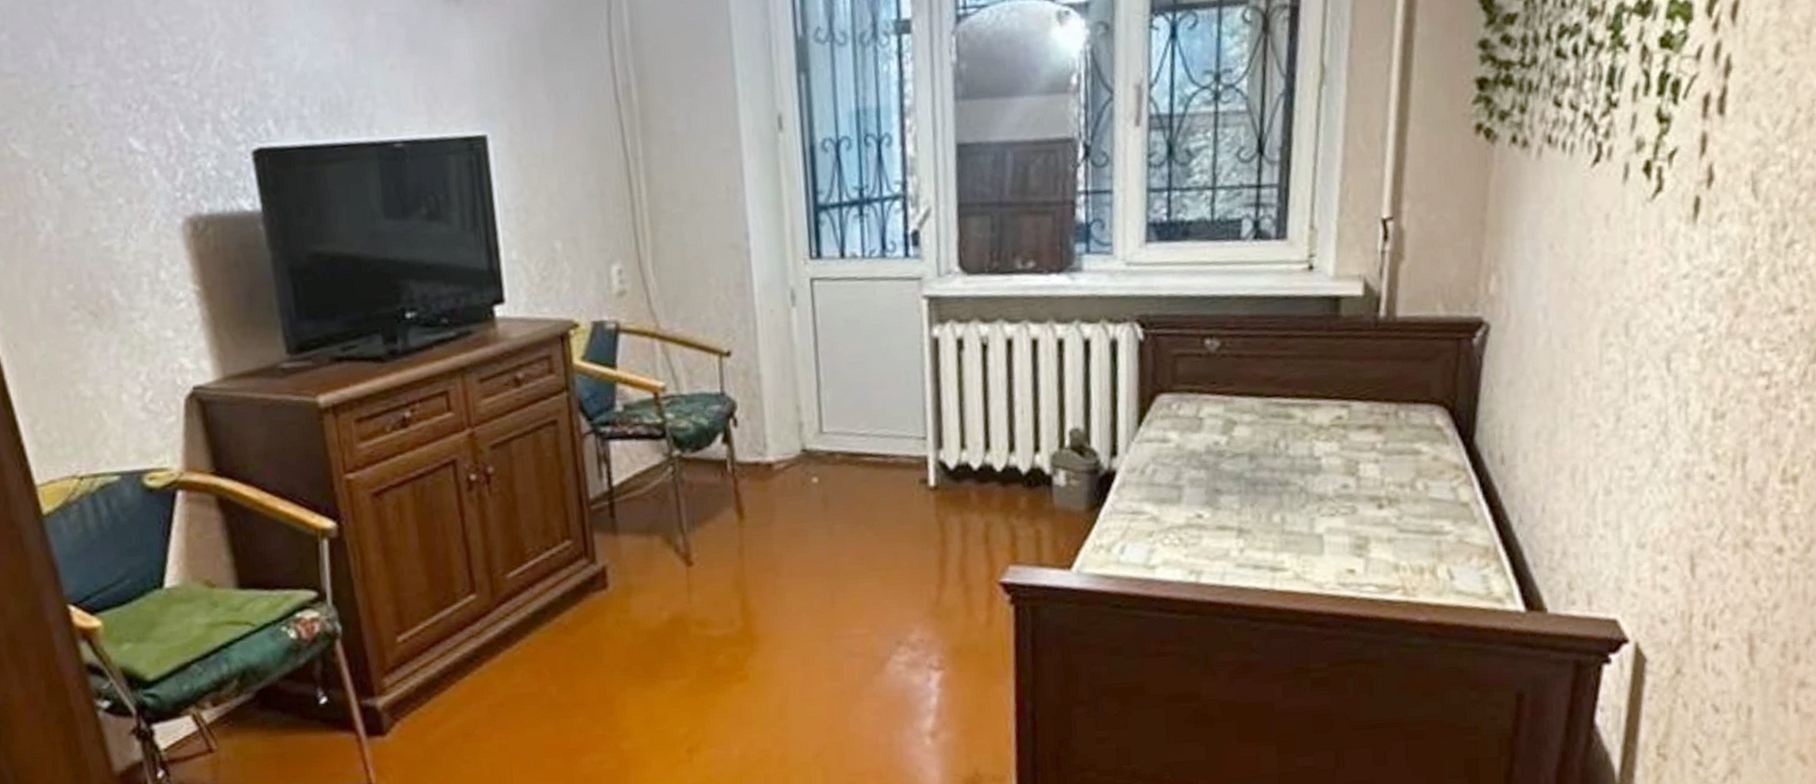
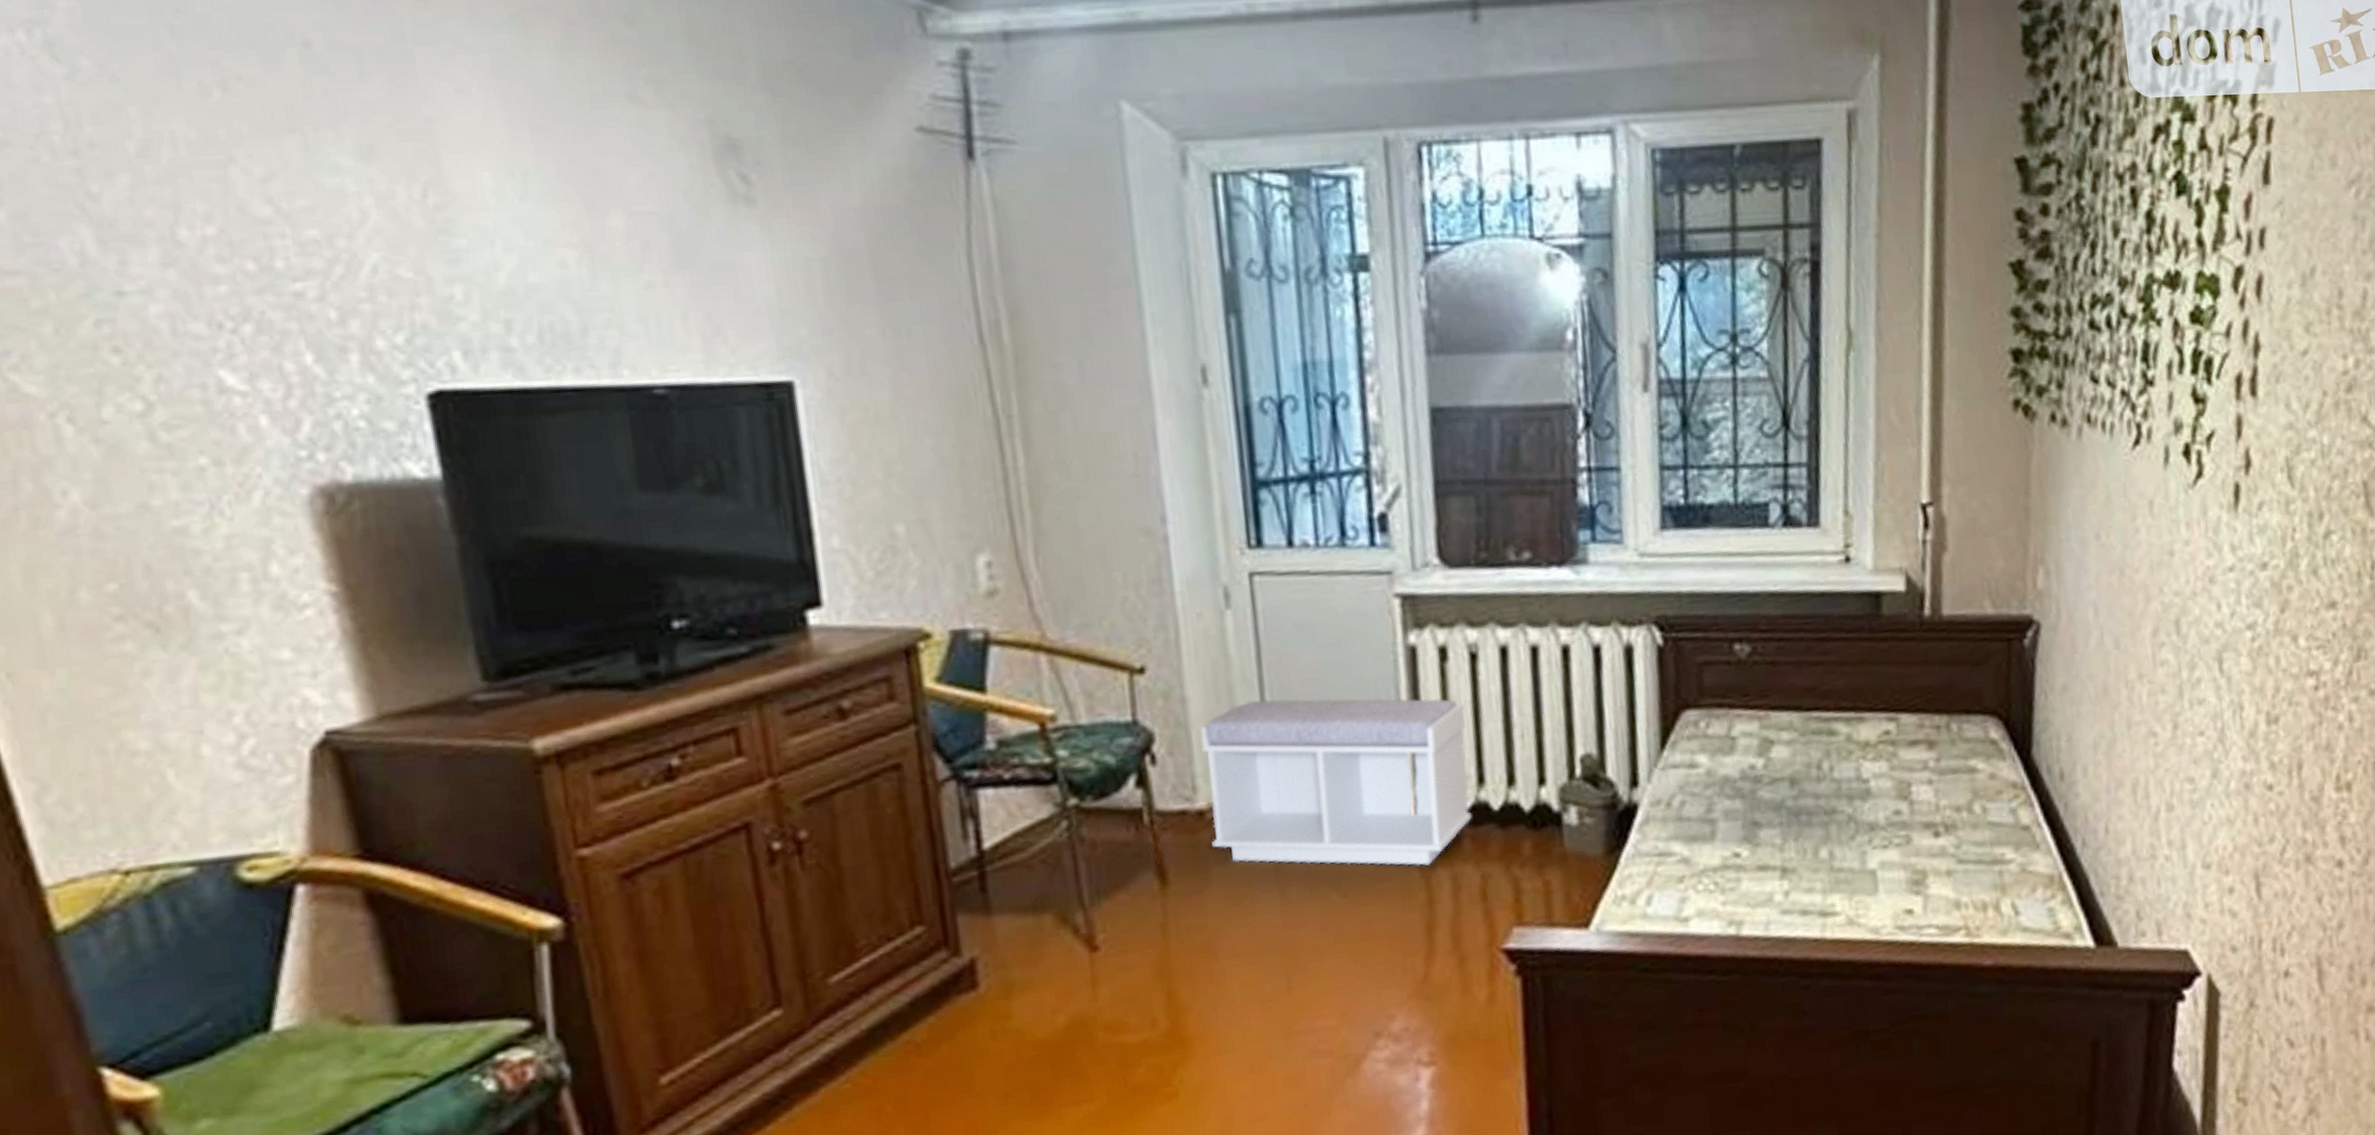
bench: none [770,378,979,513] -> present [1200,698,1472,866]

